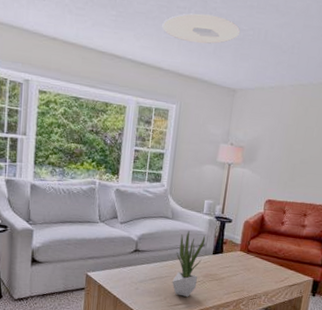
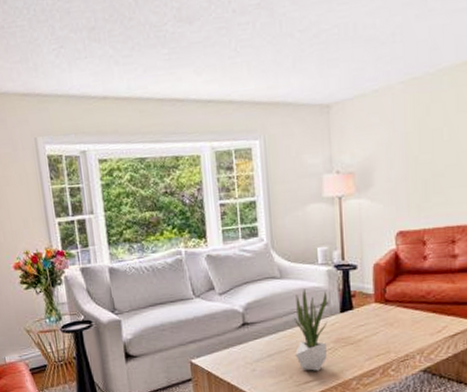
ceiling light: present [162,13,241,44] -> none [224,22,322,63]

